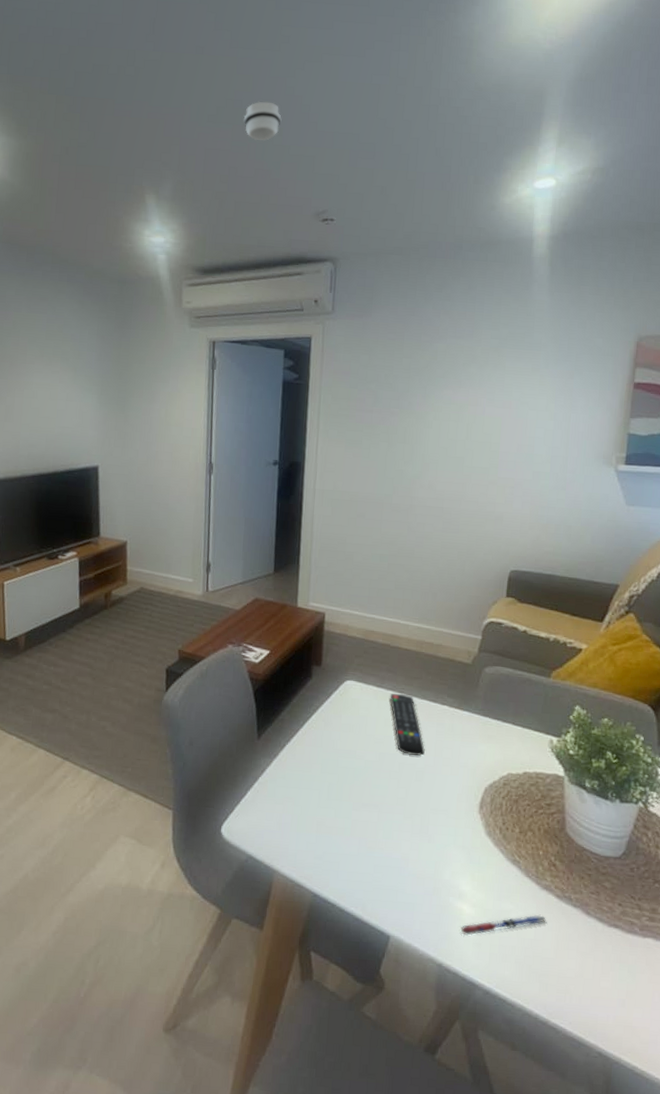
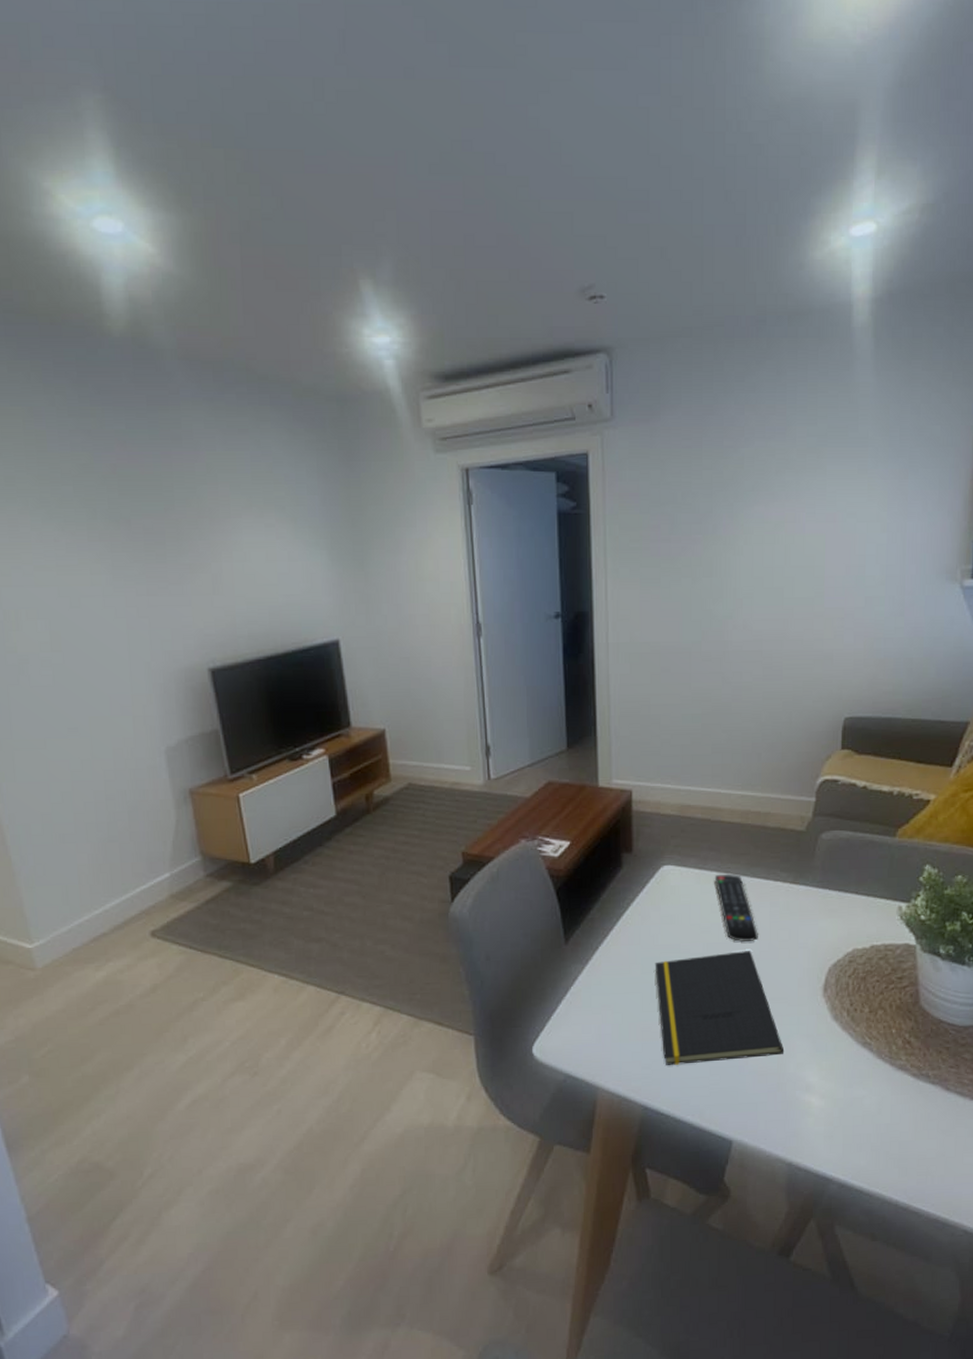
smoke detector: present [243,101,282,141] -> none [476,140,526,196]
notepad: none [332,763,442,862] -> present [655,951,785,1065]
pen: present [460,914,547,936] -> none [810,1097,904,1129]

